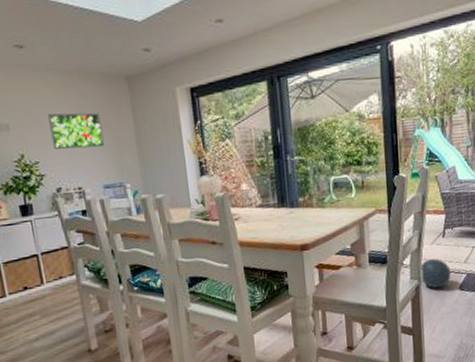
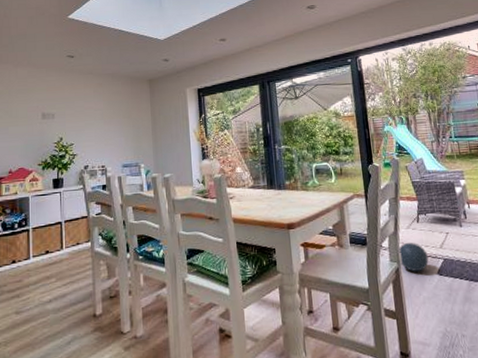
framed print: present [48,113,105,149] -> none [85,106,127,135]

